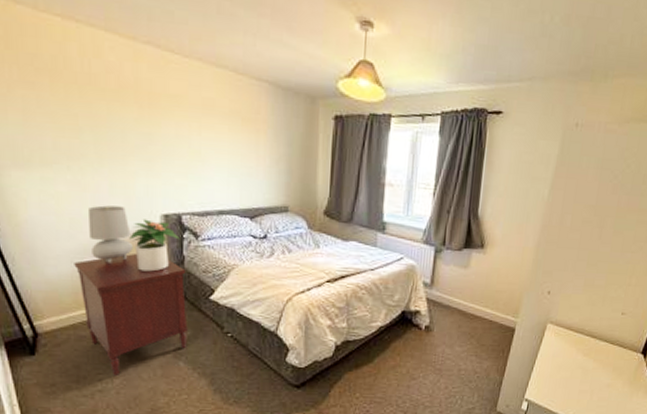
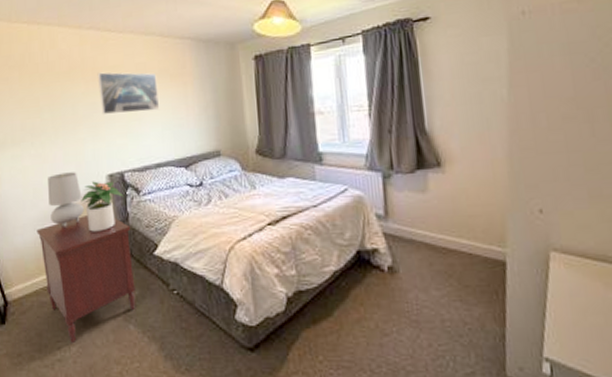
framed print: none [154,99,228,155] -> present [97,72,160,114]

